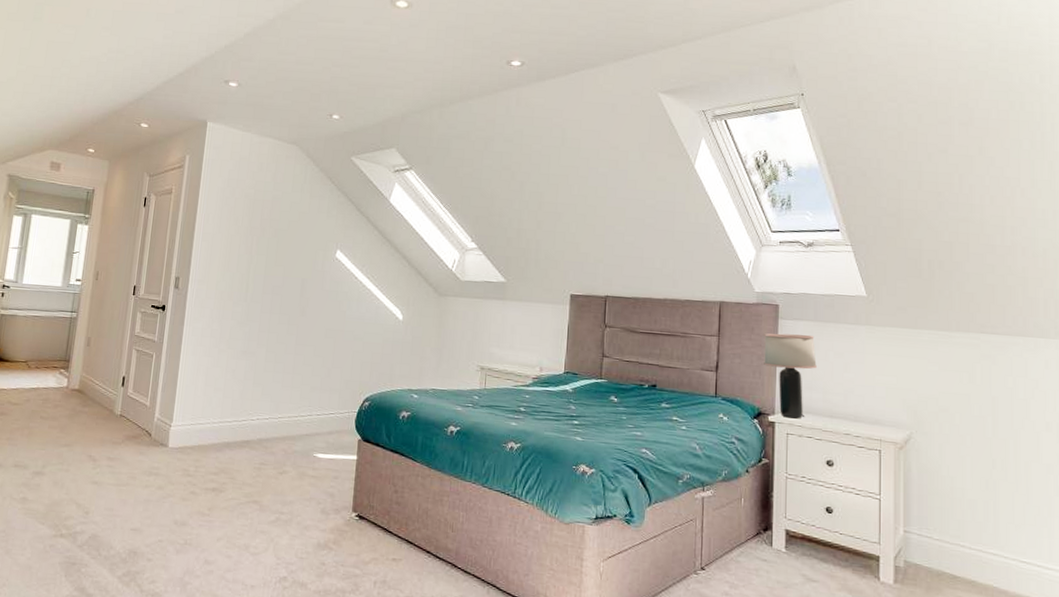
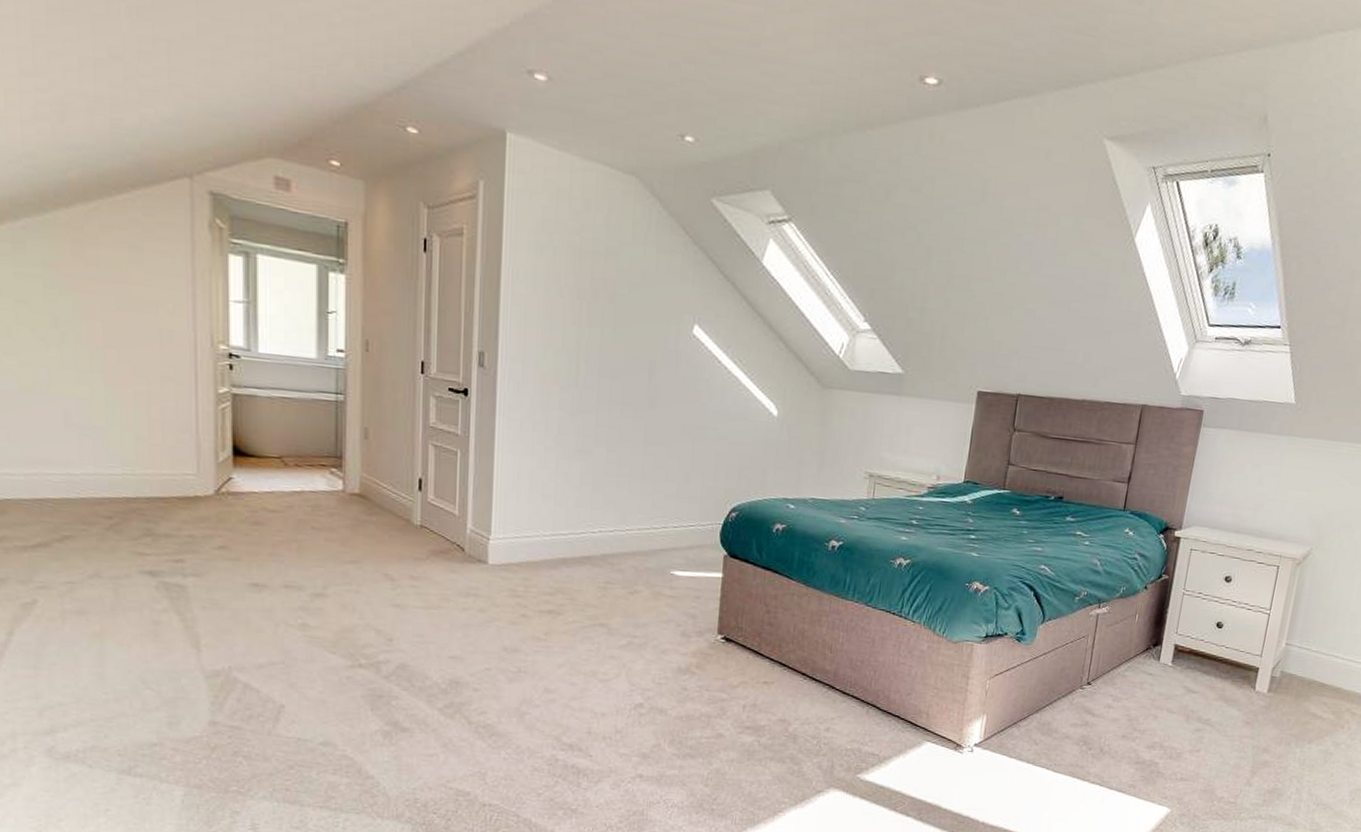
table lamp: present [764,333,817,419] -> none [1178,442,1235,534]

